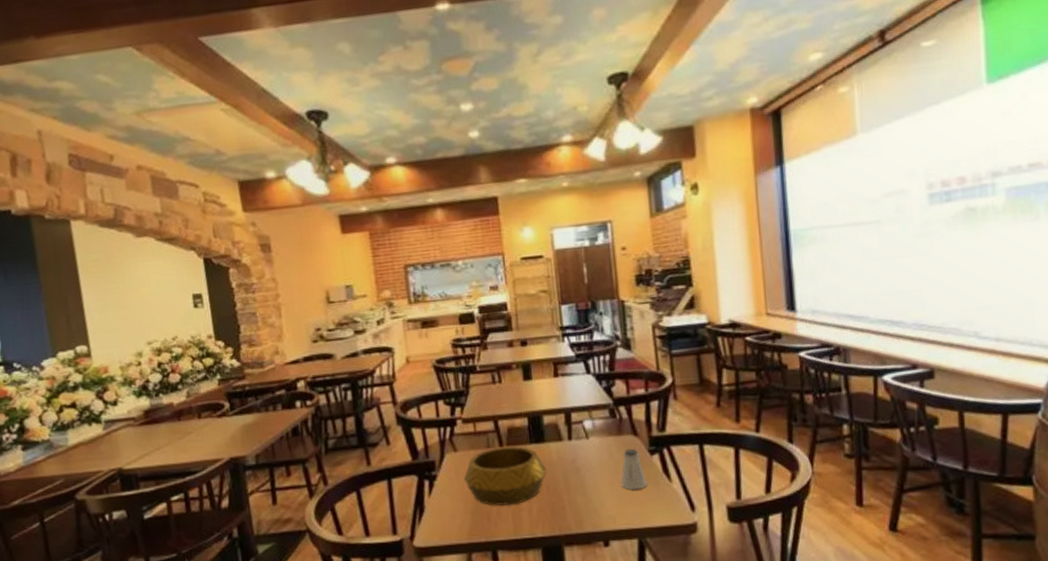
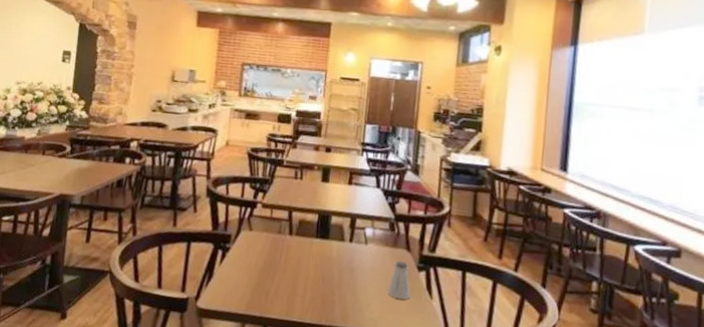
decorative bowl: present [464,446,546,507] -> none [252,234,325,289]

